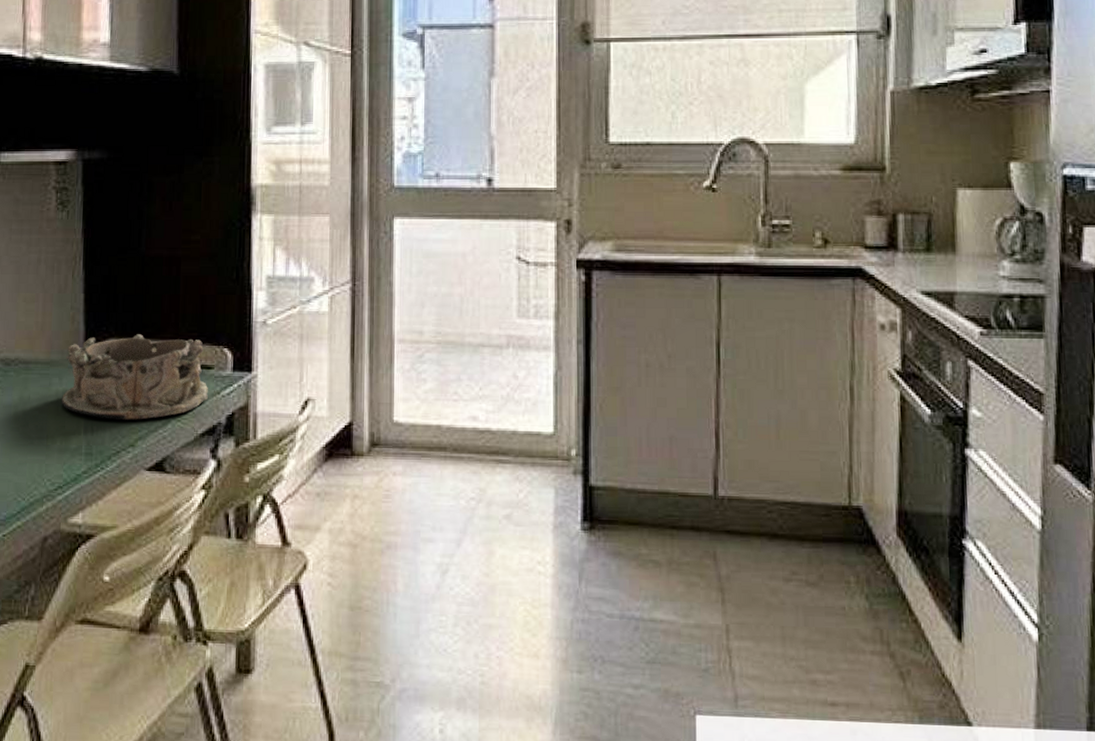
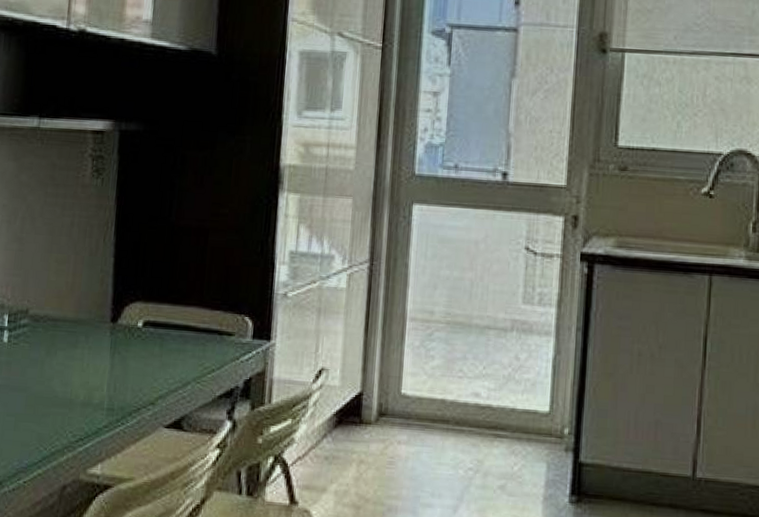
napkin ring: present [62,334,208,420] -> none [87,299,228,380]

